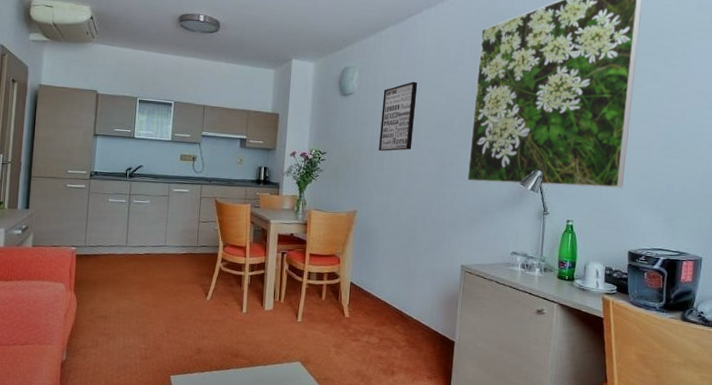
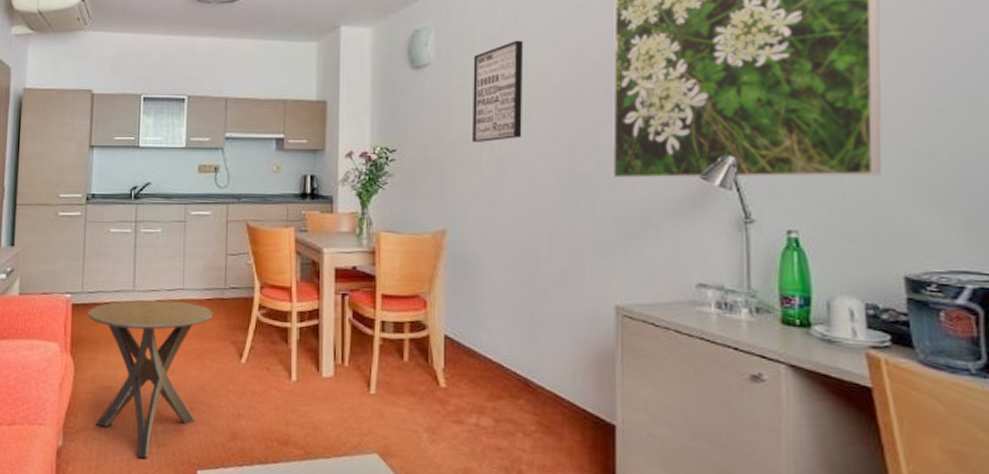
side table: none [89,253,187,367] -> present [87,299,213,458]

